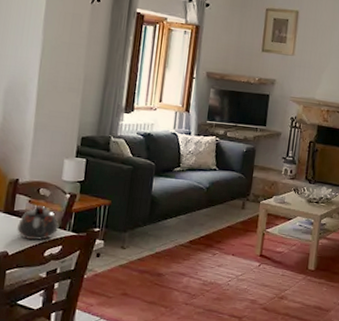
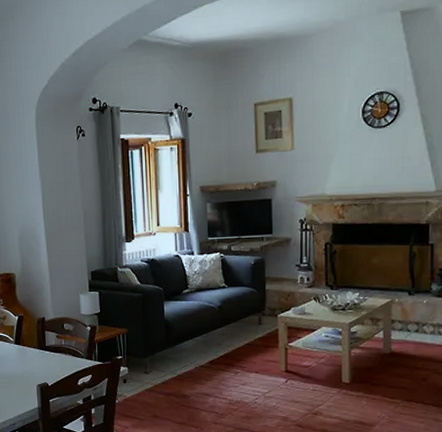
teapot: present [17,206,58,240] -> none [51,340,85,371]

